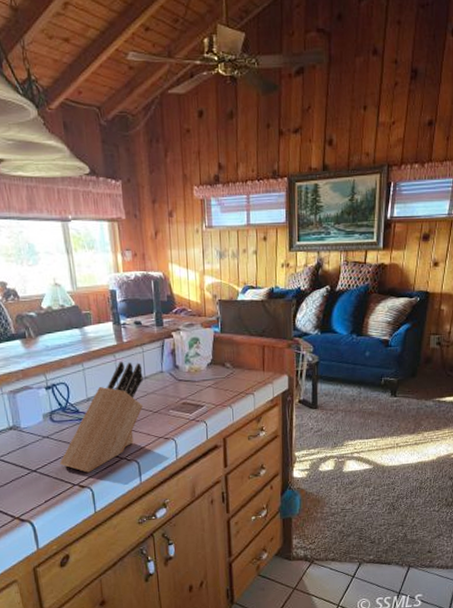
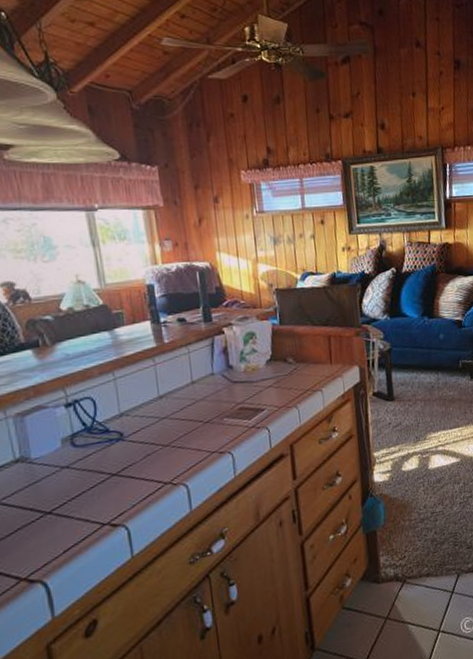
knife block: present [60,361,143,473] -> none [84,365,191,507]

